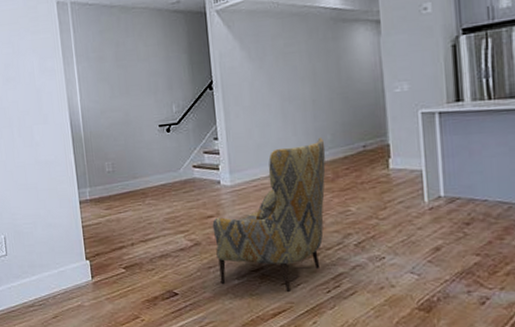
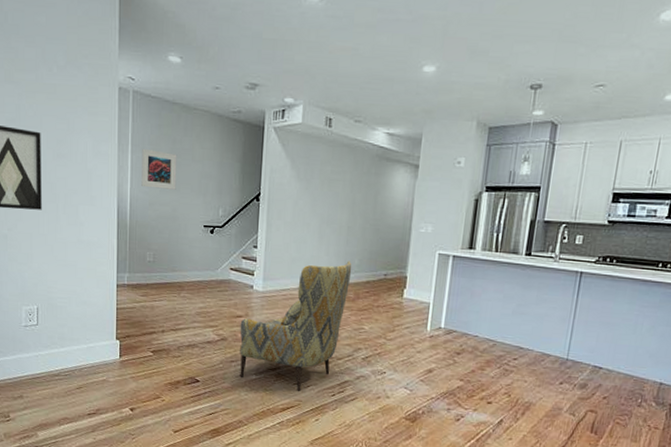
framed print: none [87,56,126,97] -> present [141,148,177,190]

